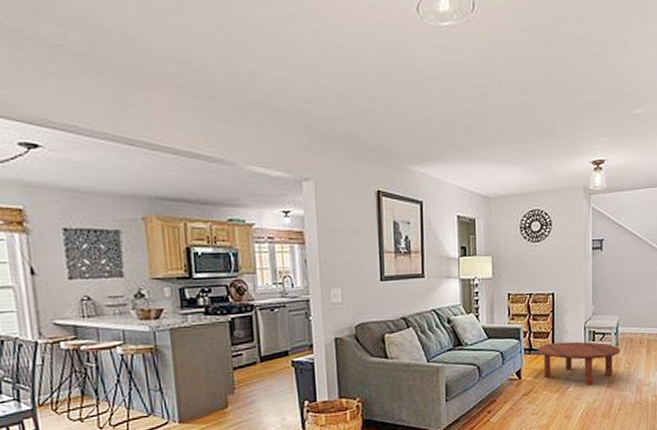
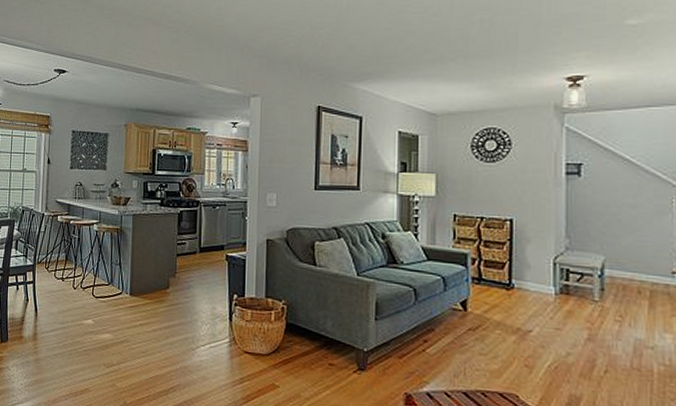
coffee table: present [538,341,621,385] -> none [489,275,608,334]

